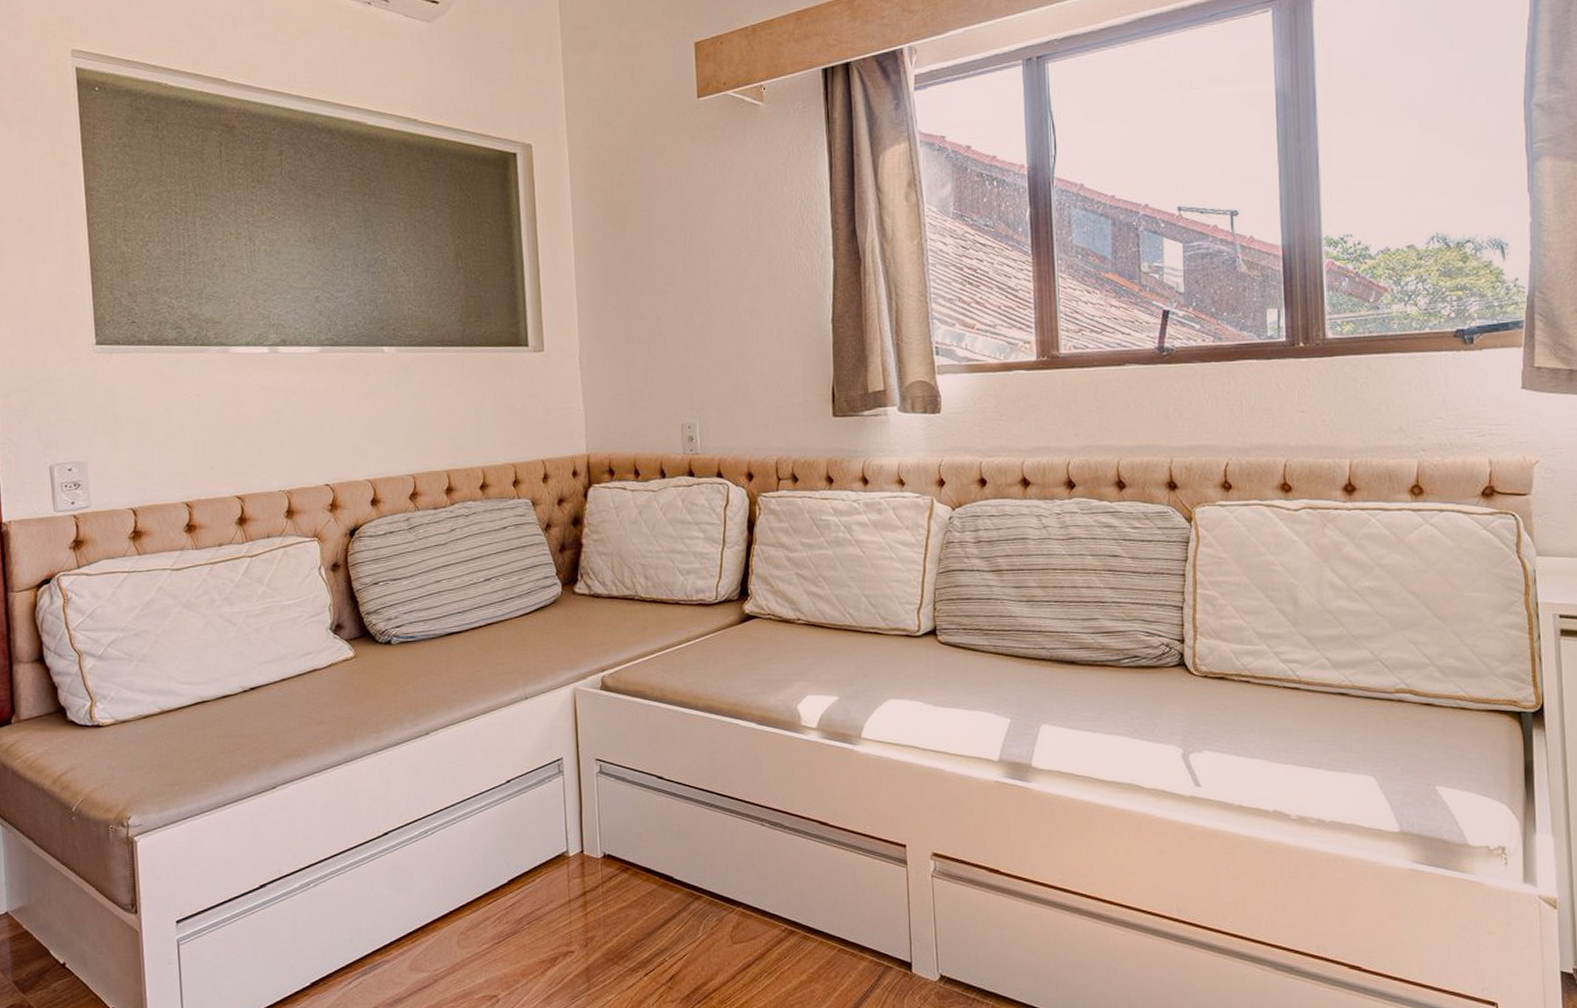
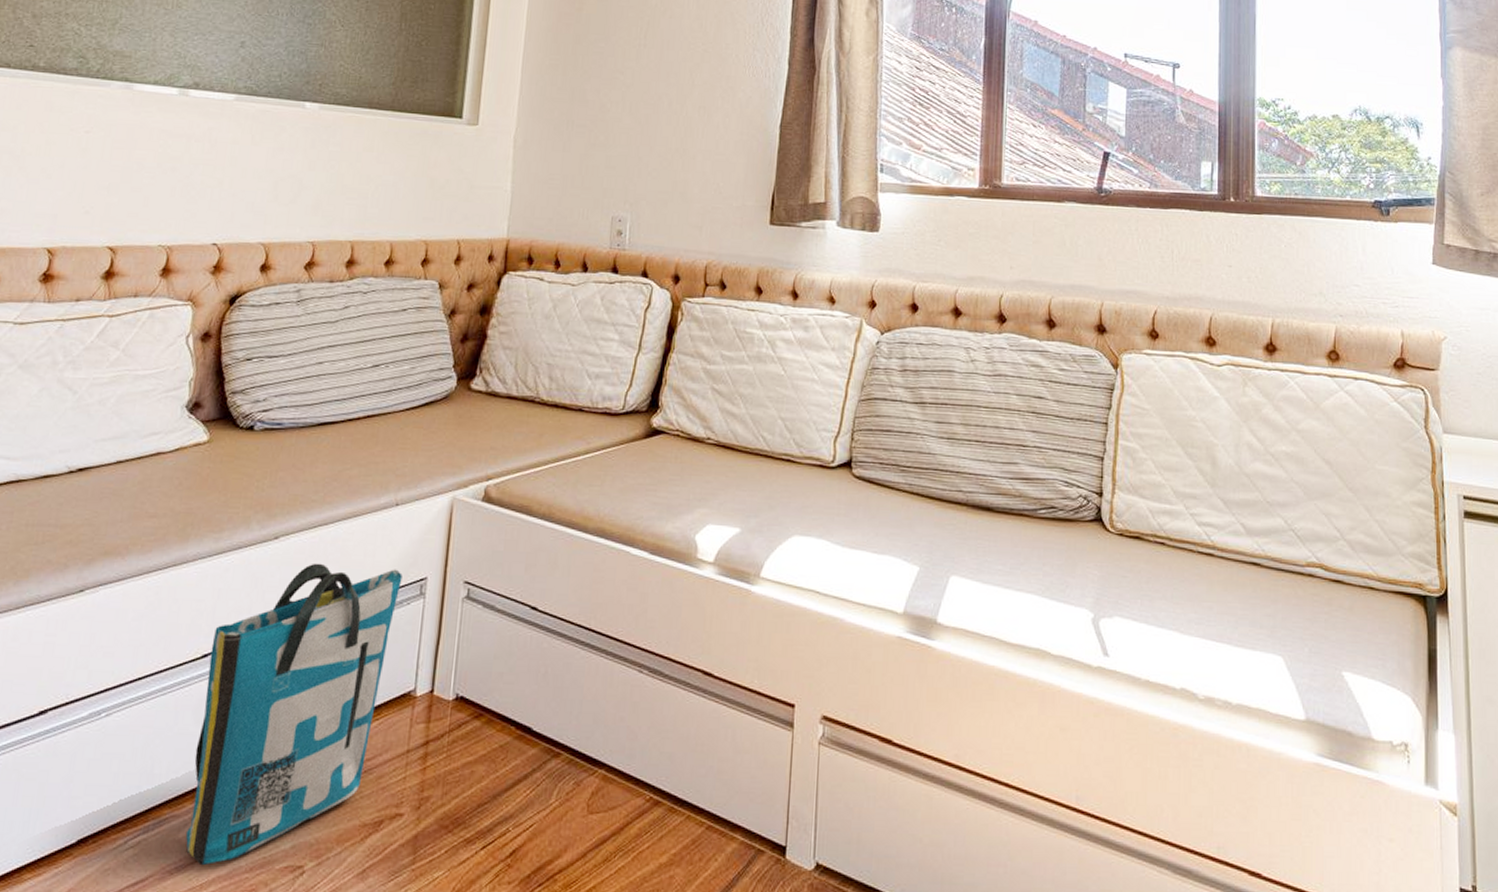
tote bag: none [389,752,541,999] -> present [185,563,403,866]

